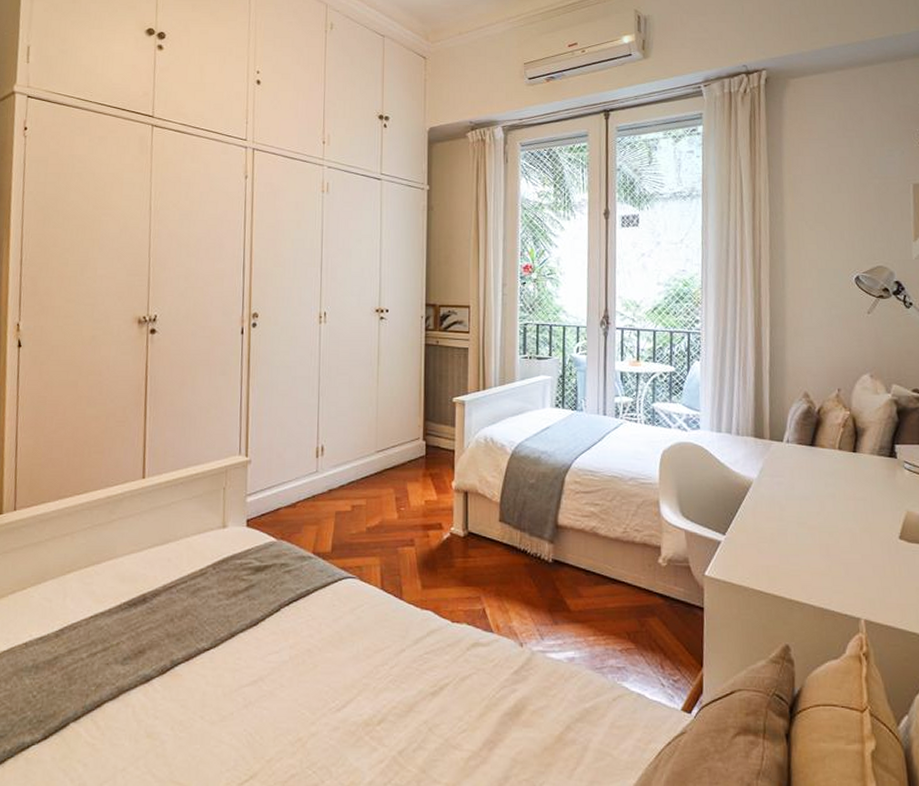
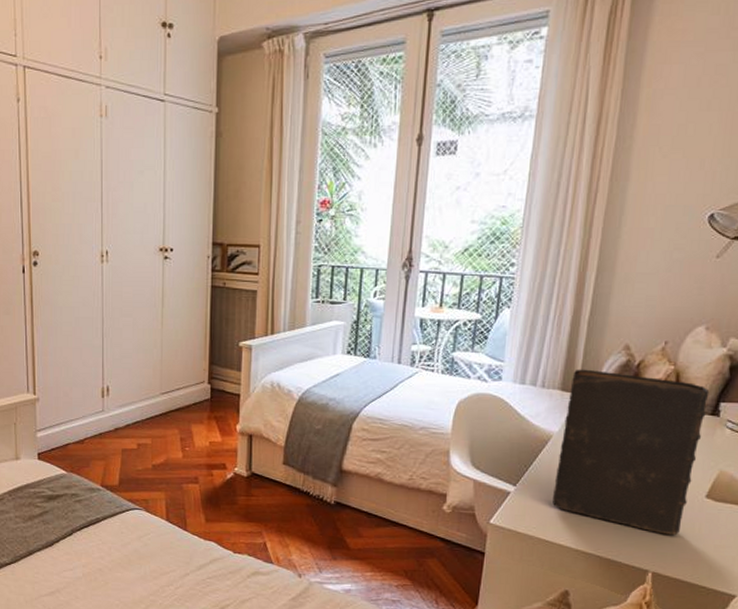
book: none [760,416,885,579] -> present [553,369,710,535]

